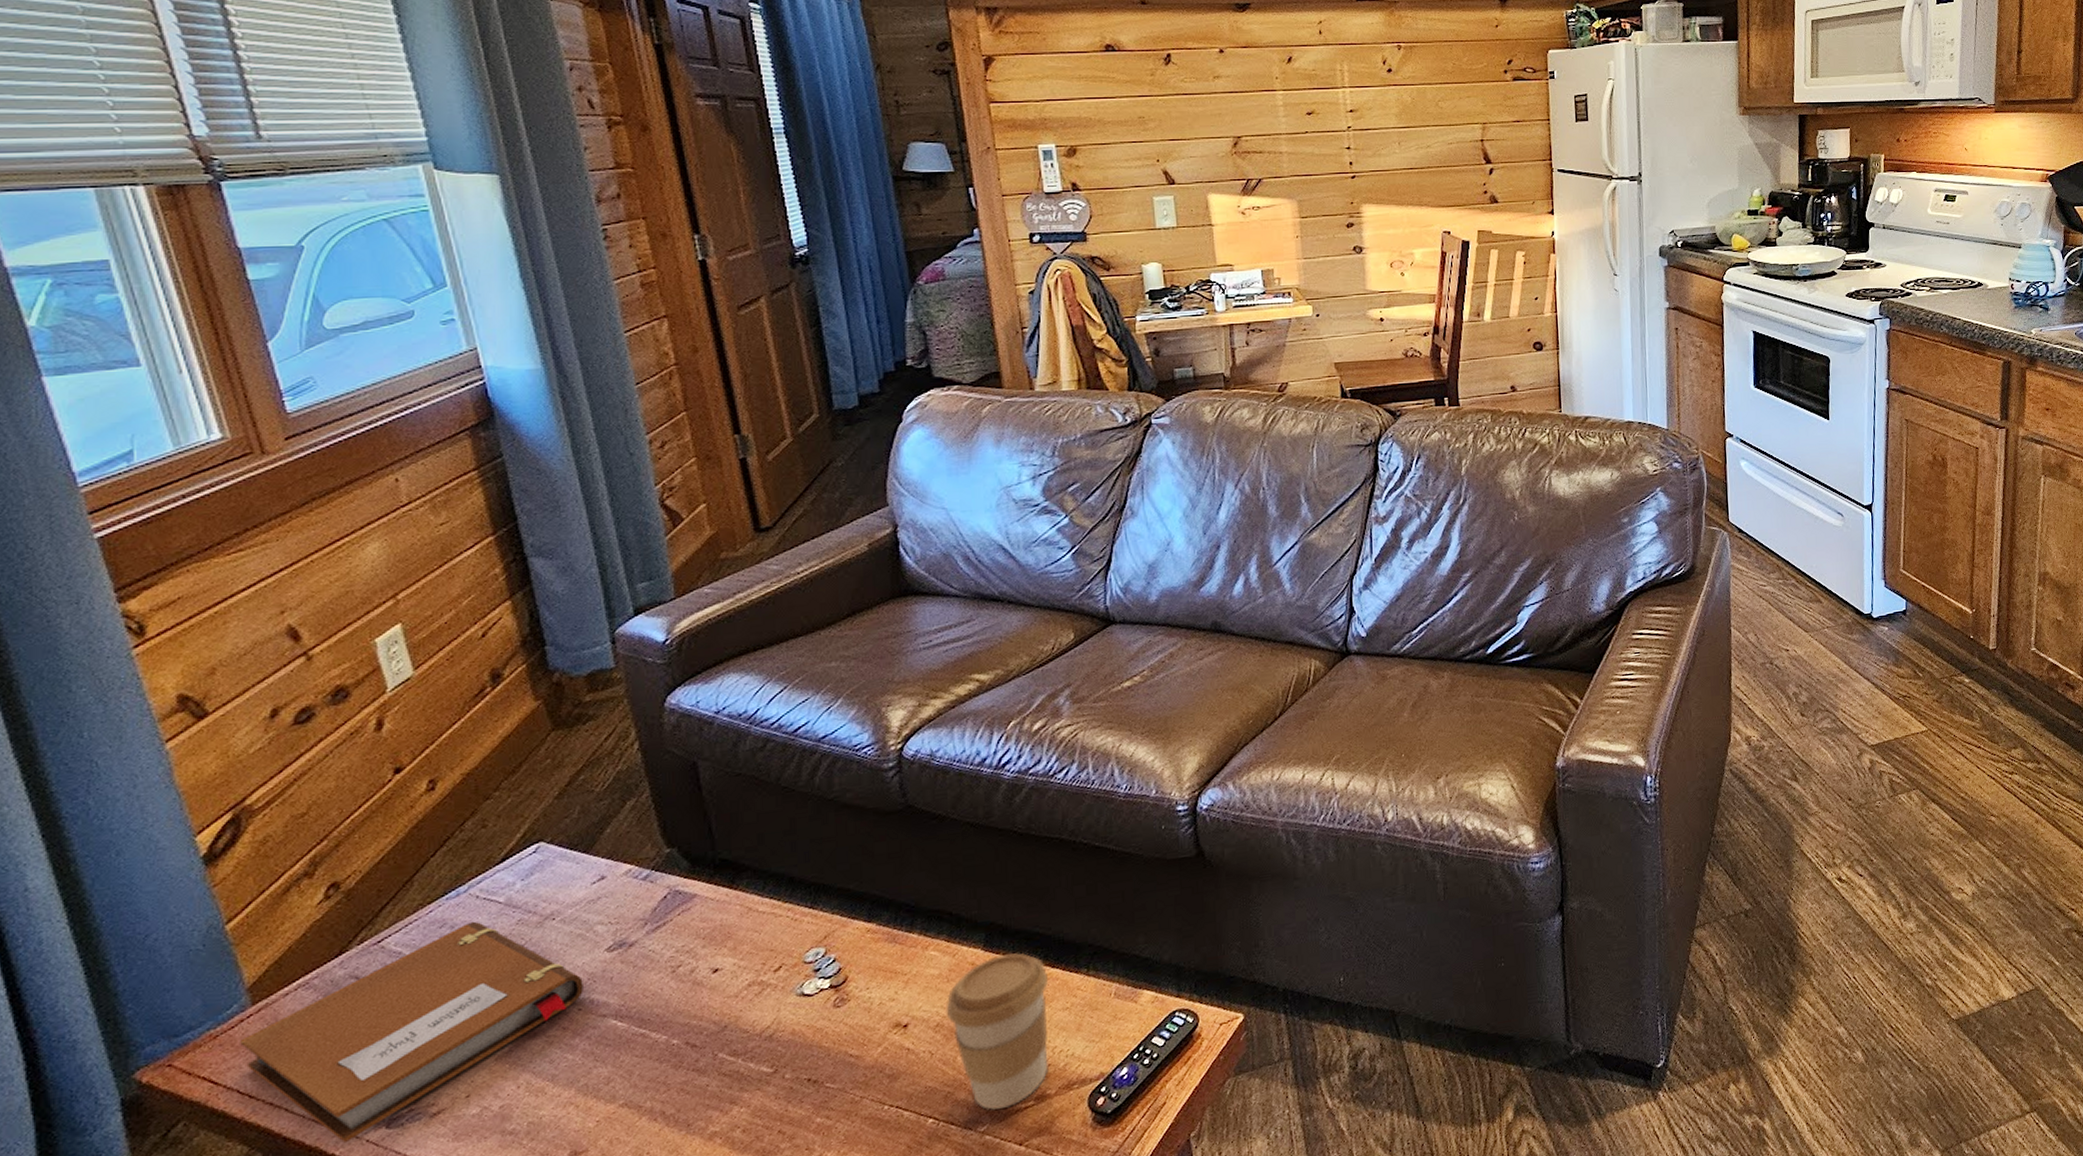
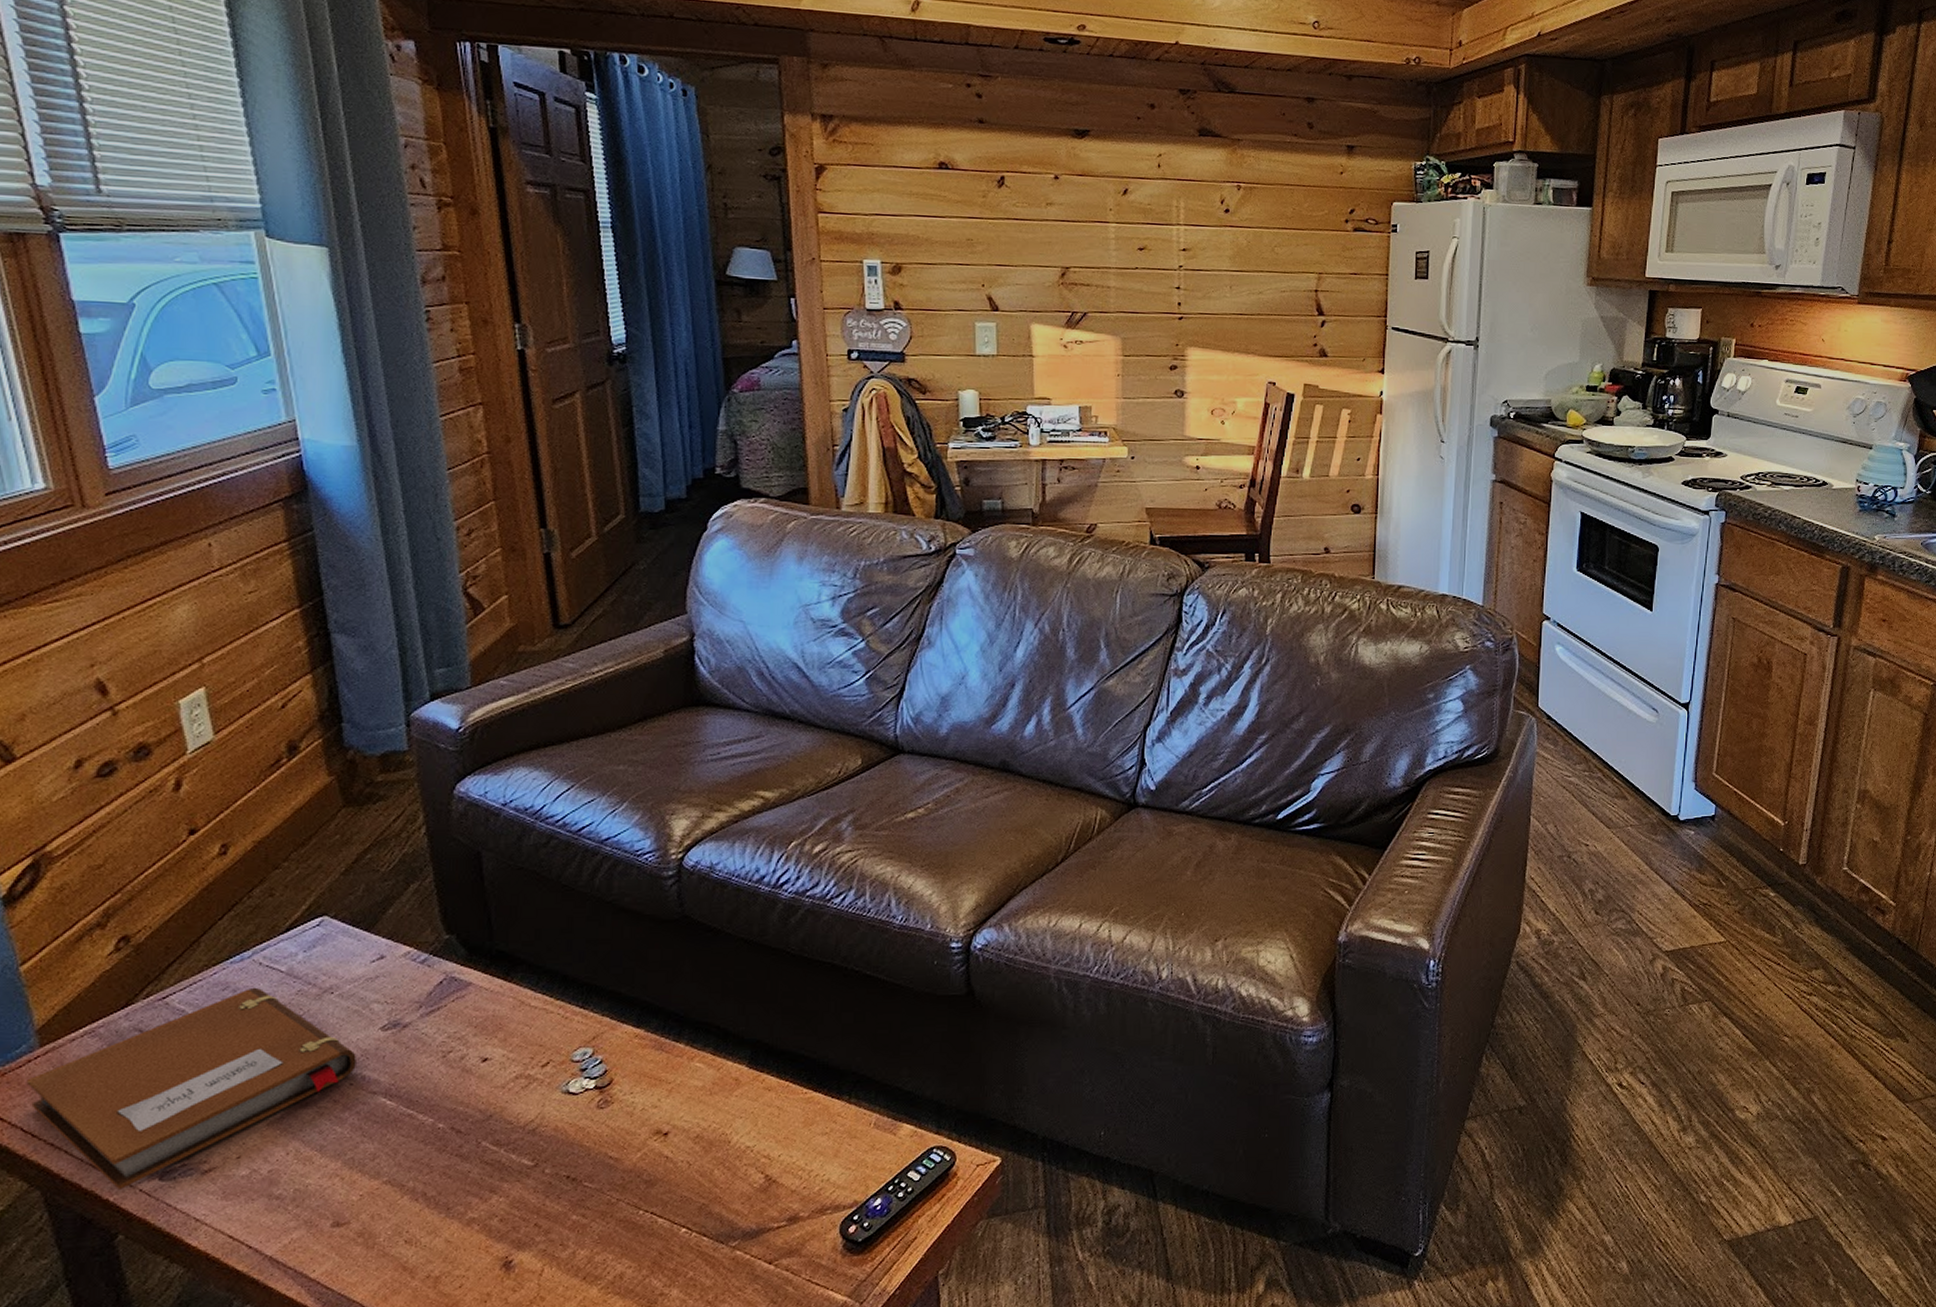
coffee cup: present [946,953,1049,1111] -> none [706,1073,809,1226]

